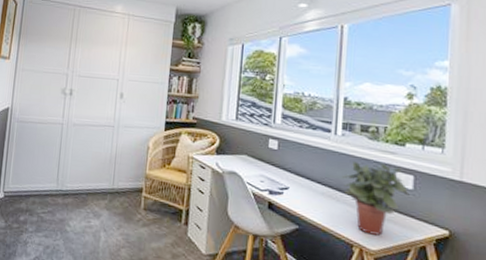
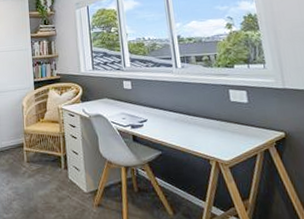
potted plant: present [343,160,410,236] -> none [189,85,246,148]

